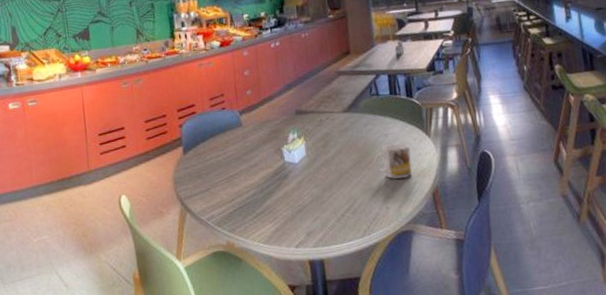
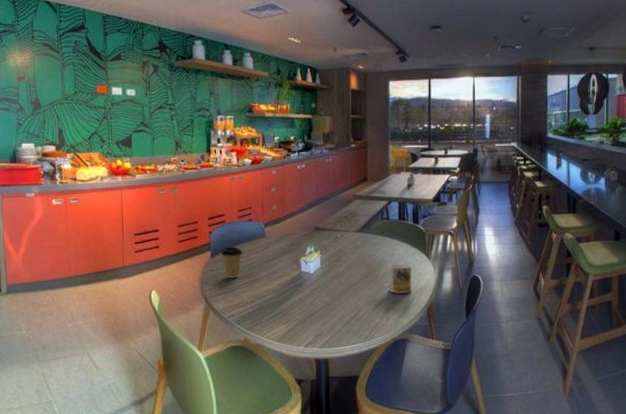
coffee cup: none [193,139,219,176] -> present [220,246,244,279]

